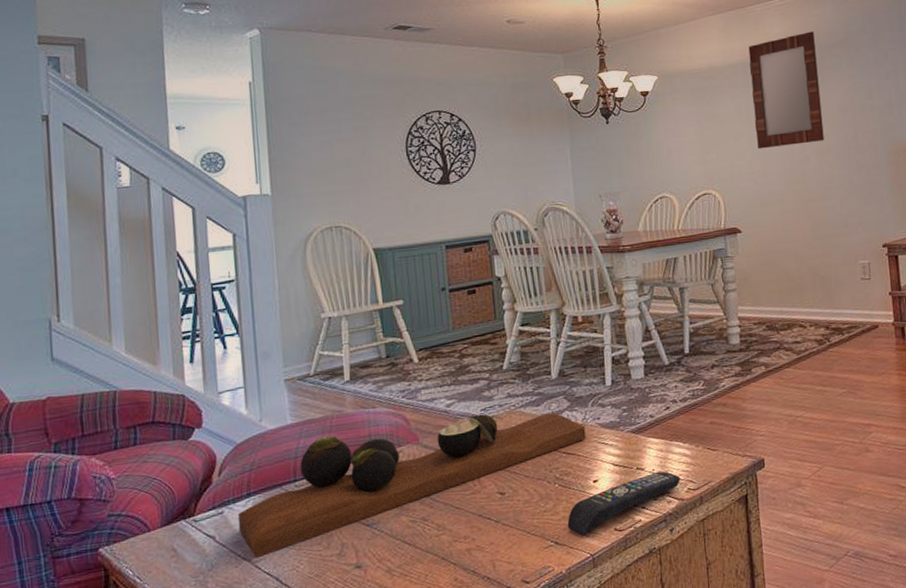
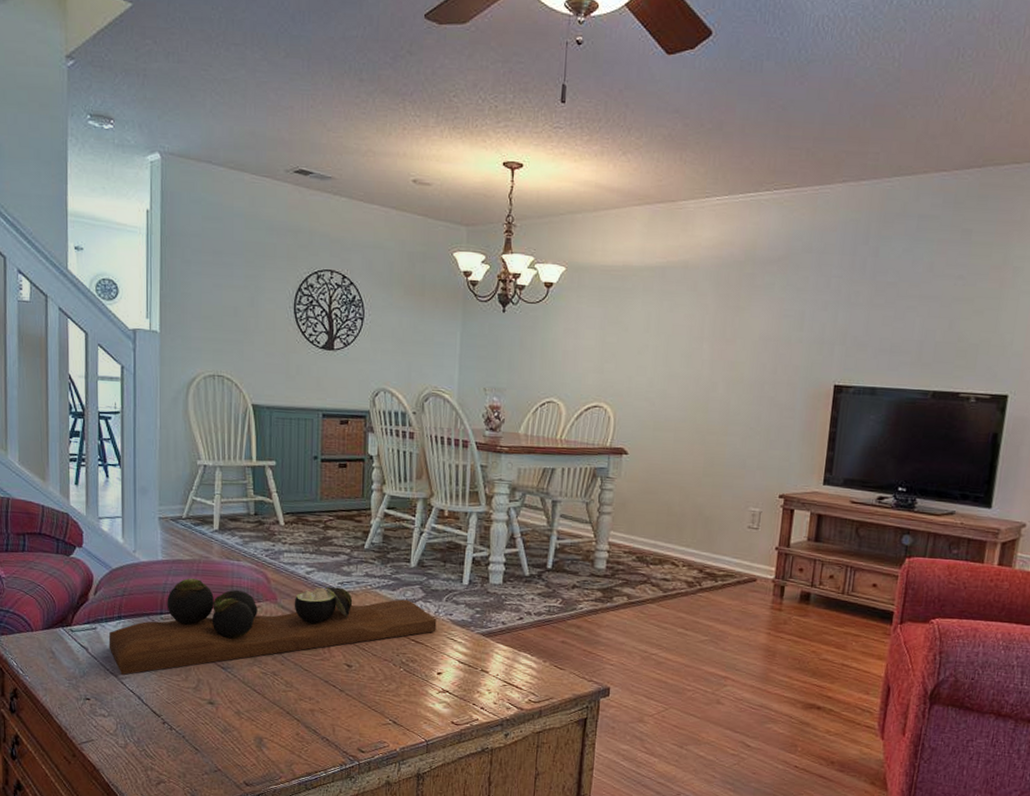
remote control: present [567,471,681,535] -> none [407,677,523,721]
home mirror: present [748,31,825,149] -> none [662,241,750,369]

